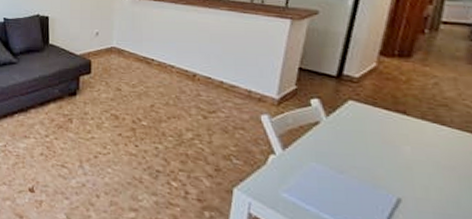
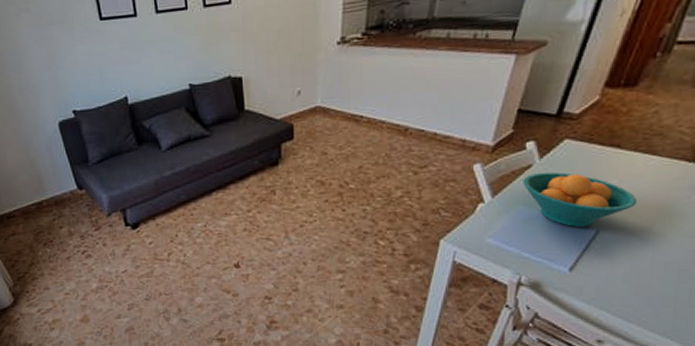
fruit bowl: none [312,130,435,193] -> present [523,172,637,227]

